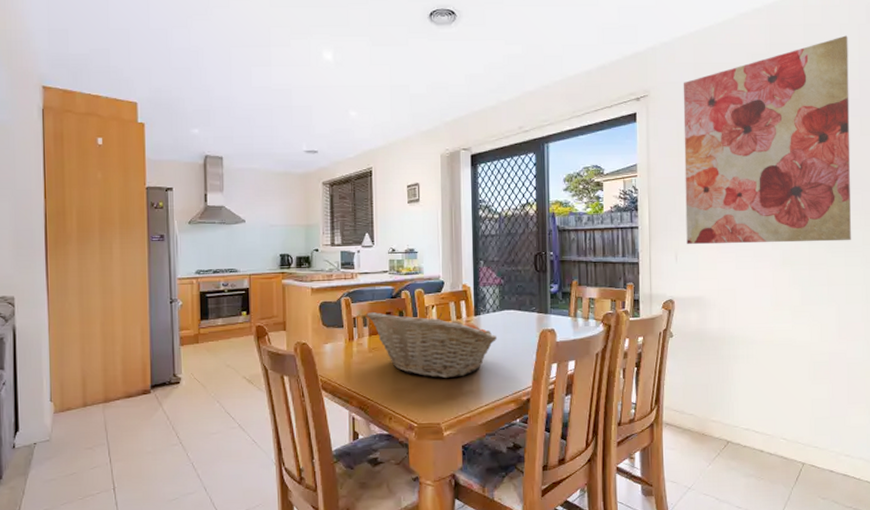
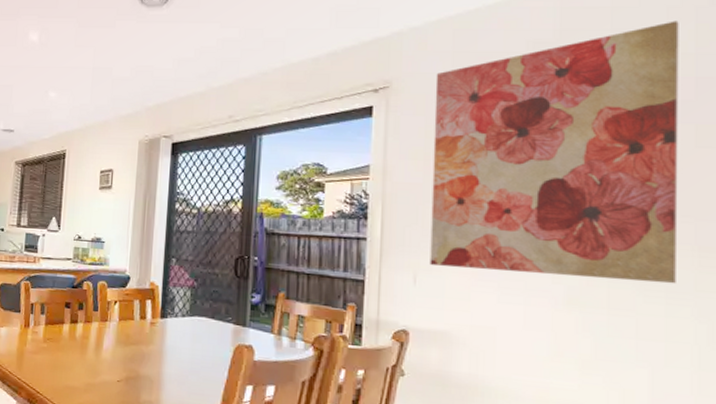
fruit basket: present [366,311,498,379] -> none [45,299,185,384]

